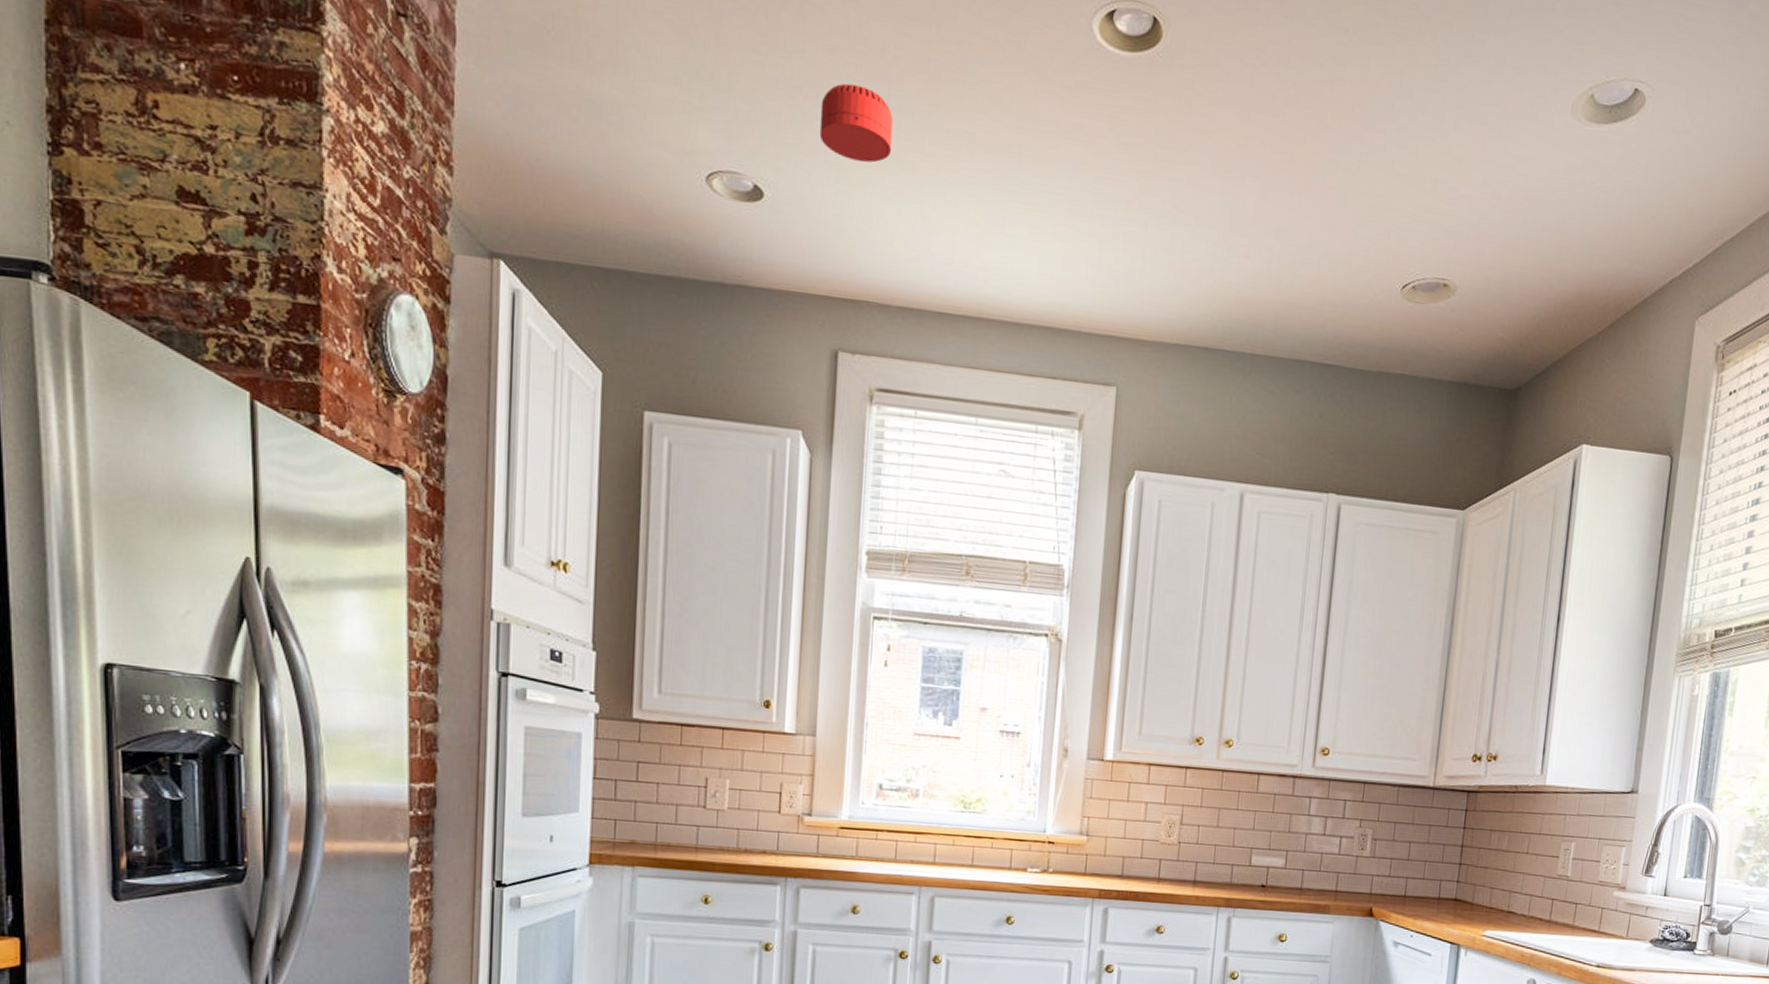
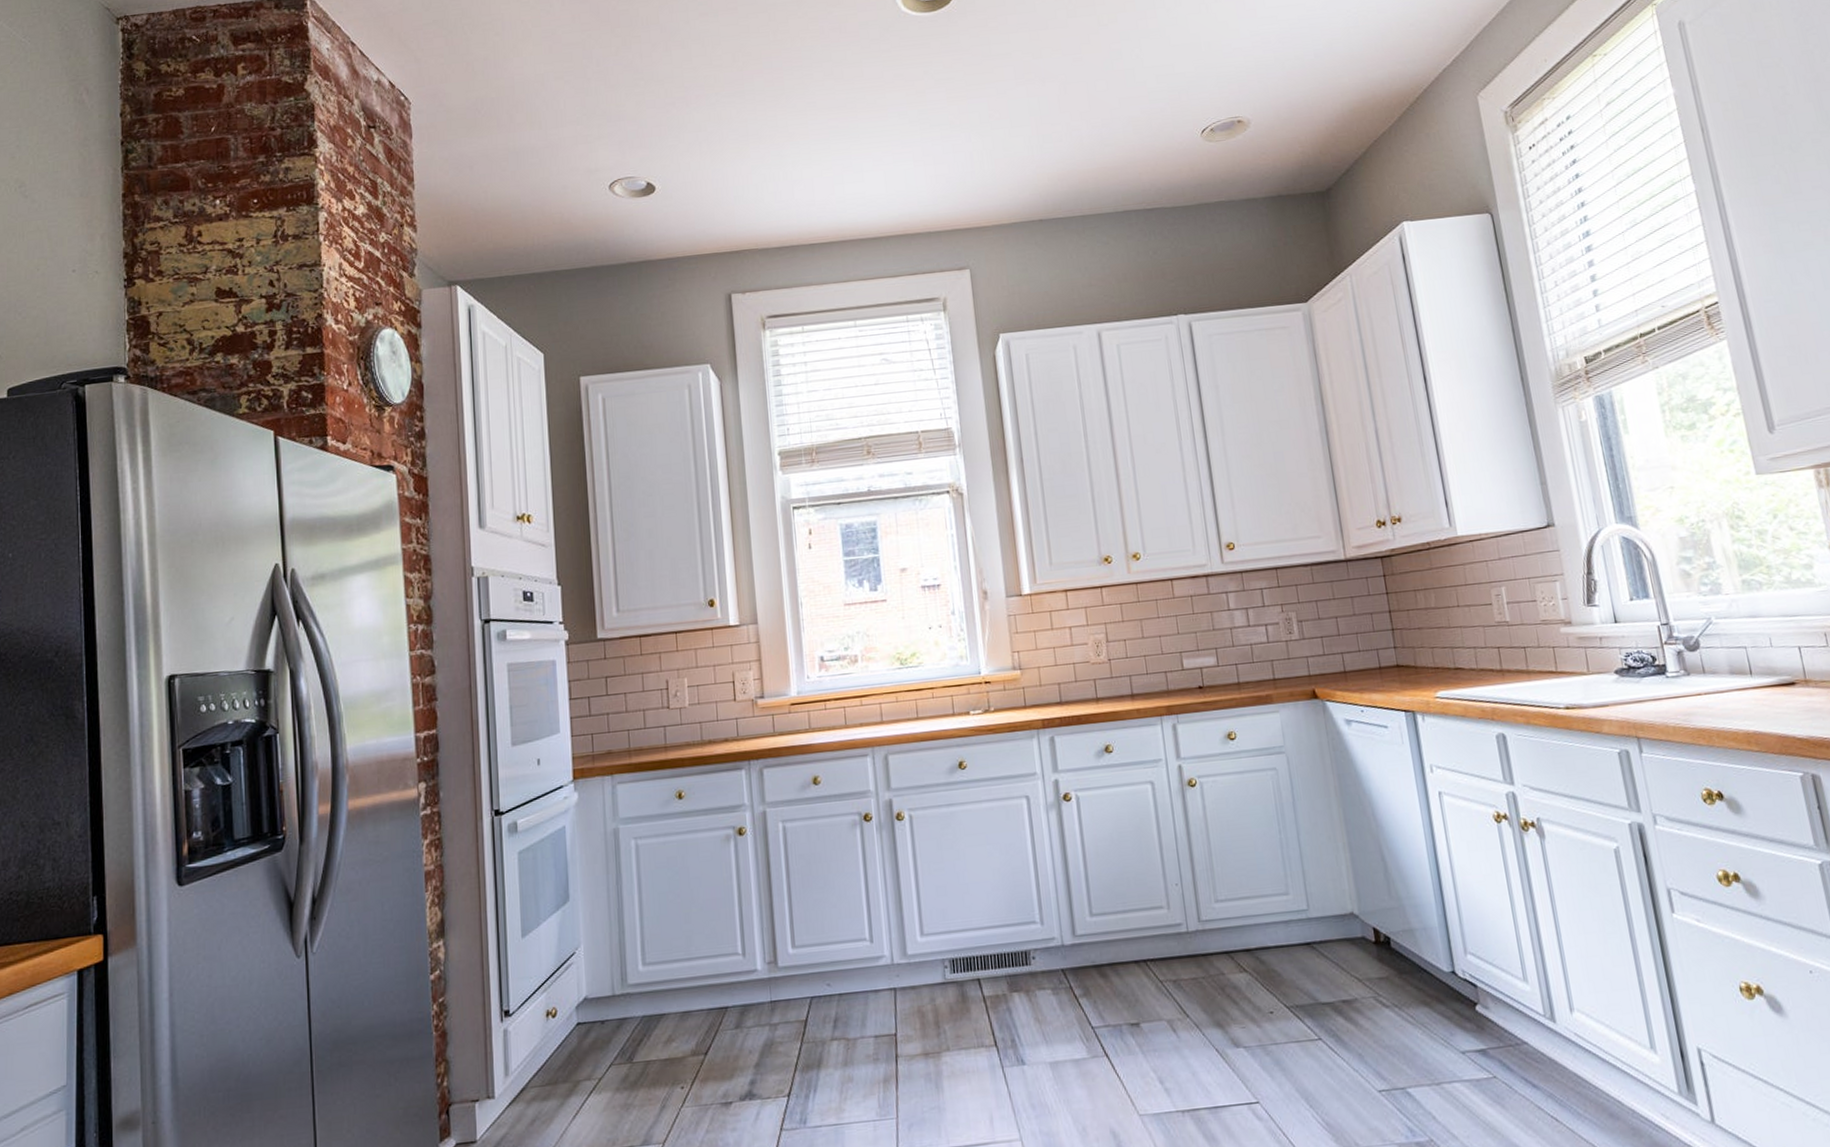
smoke detector: present [819,83,894,163] -> none [691,90,752,146]

